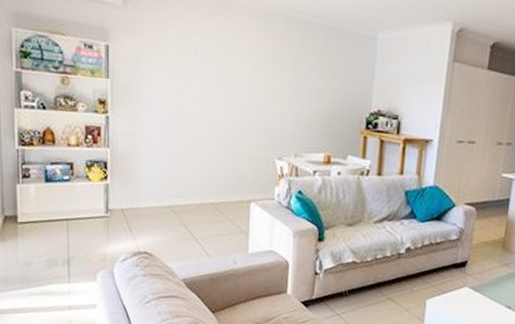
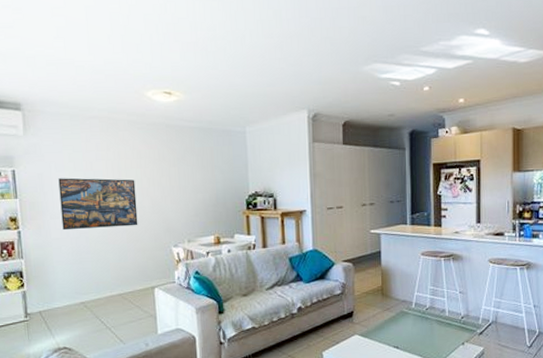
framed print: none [156,62,243,130] -> present [58,178,138,231]

